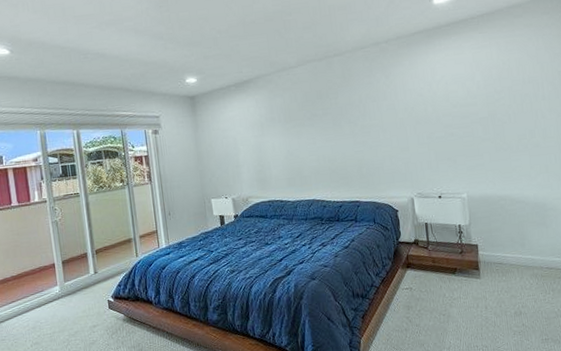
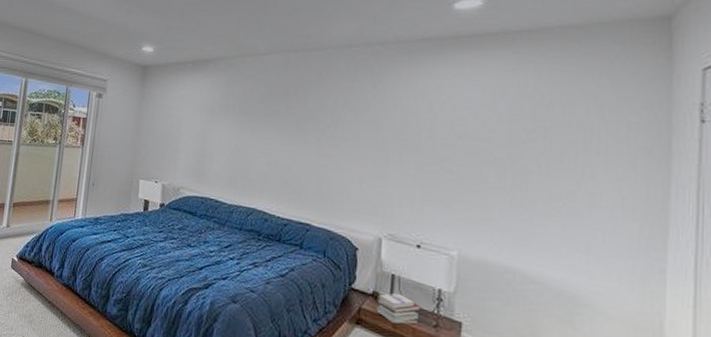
books: none [418,236,449,260] -> present [376,293,420,324]

